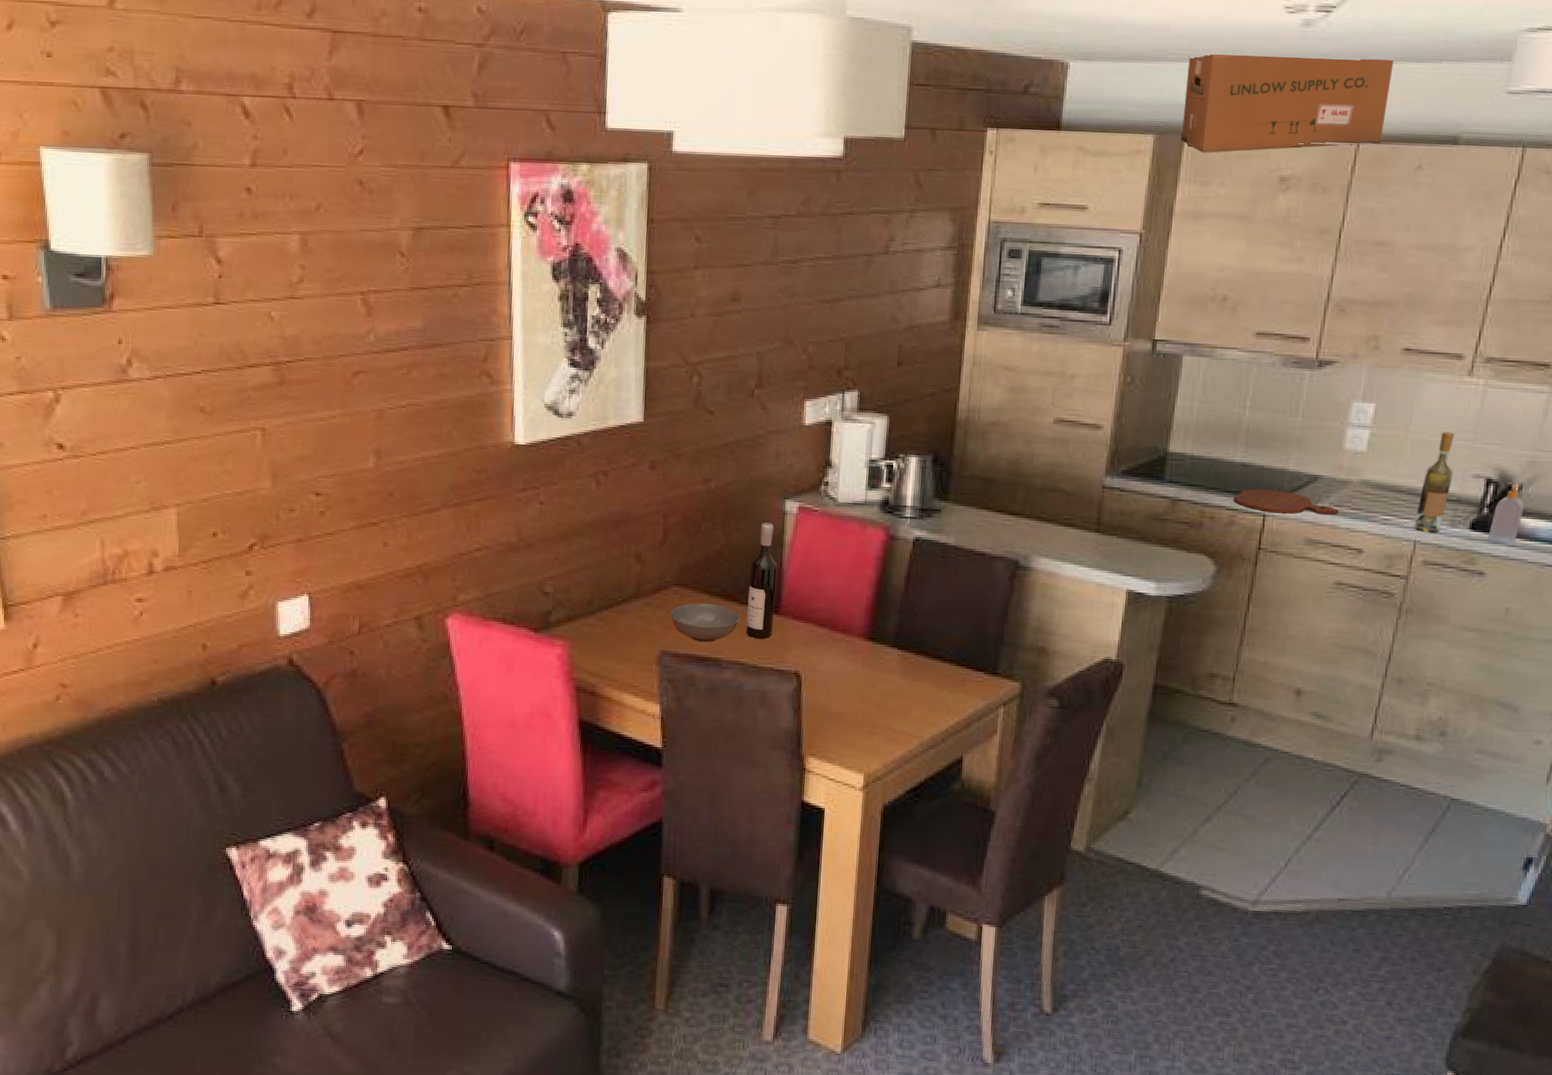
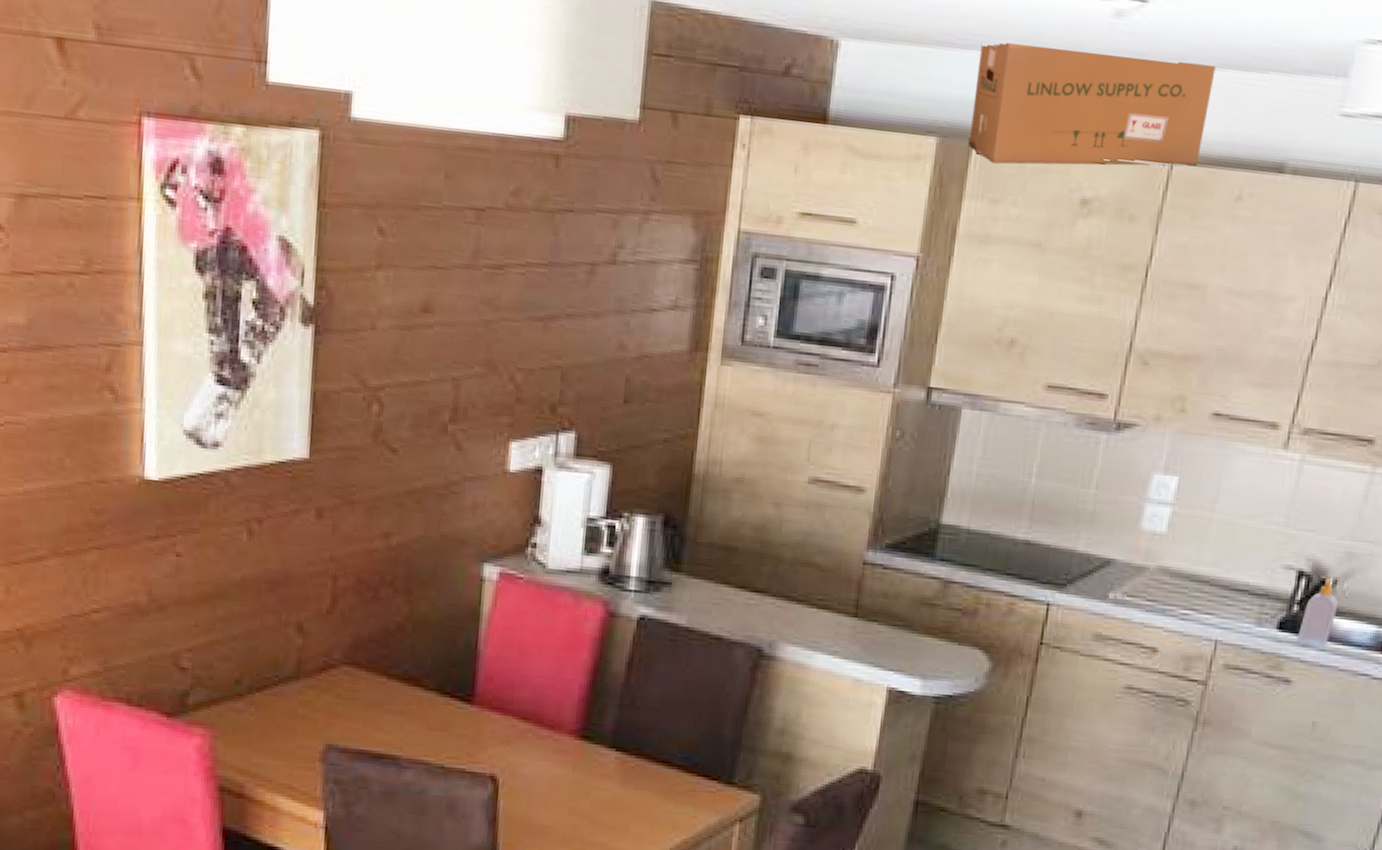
bowl: present [670,603,740,642] -> none [338,687,425,736]
bottle: present [746,522,778,639] -> none [432,590,473,734]
cutting board: present [1233,489,1339,515] -> none [1013,572,1133,607]
bottle: present [1414,432,1455,533] -> none [1215,513,1265,633]

